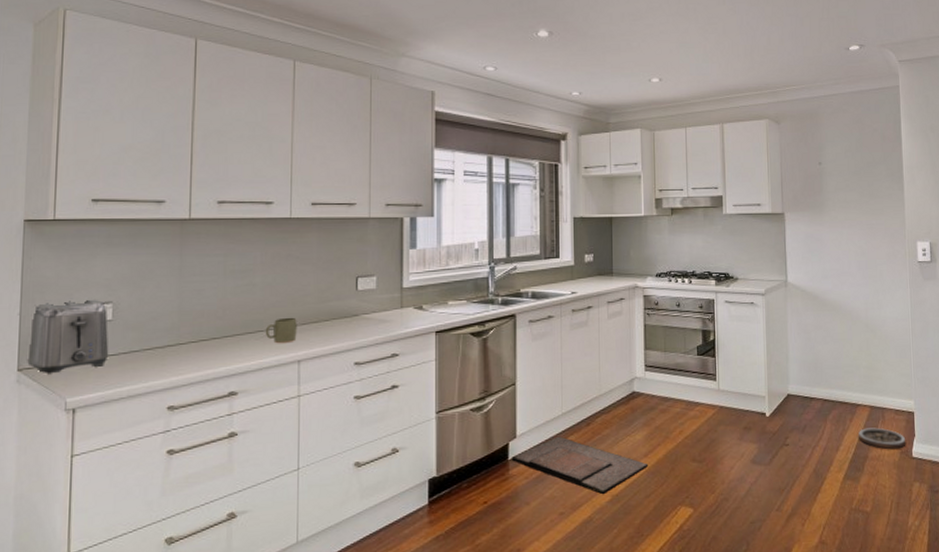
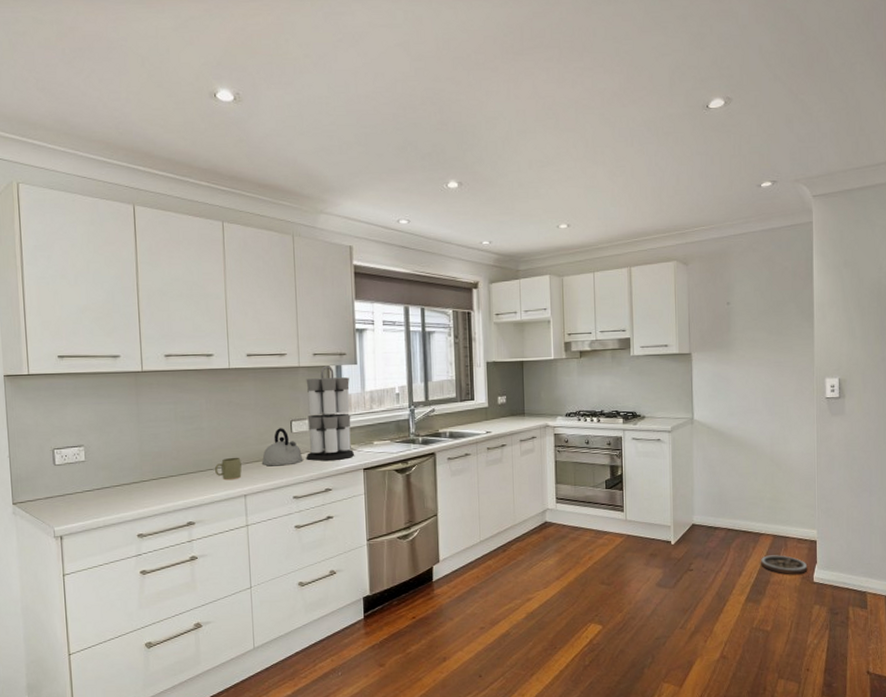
toaster: present [26,297,109,375] -> none [17,442,85,507]
kettle: none [320,285,368,328] -> present [261,428,303,466]
spice rack: none [371,217,427,323] -> present [306,366,355,462]
doormat: present [511,436,649,494] -> none [435,561,561,612]

